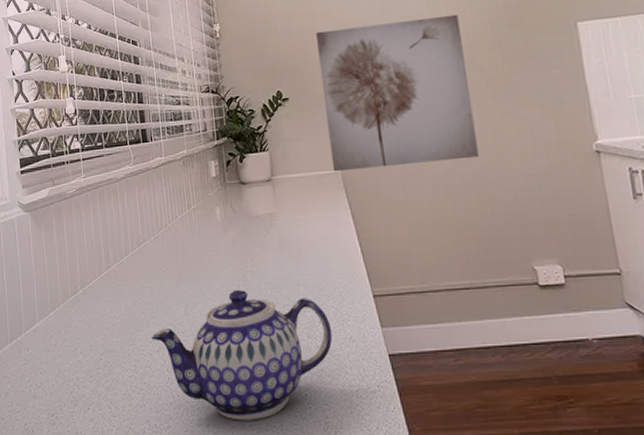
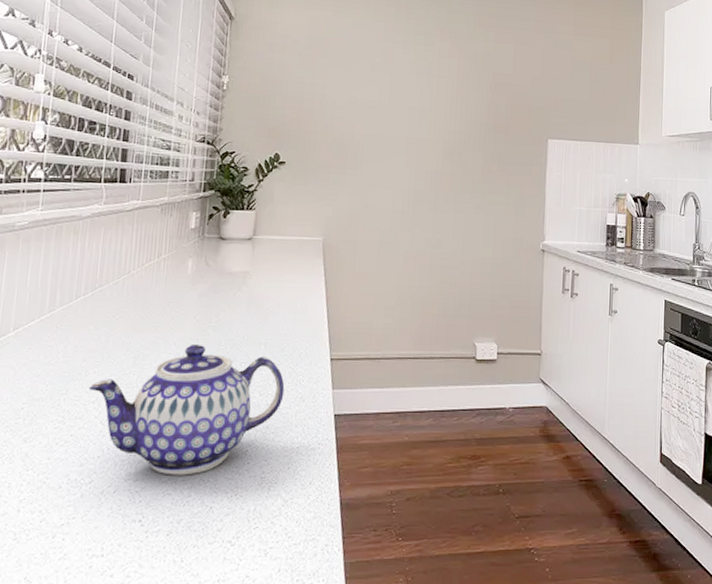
wall art: present [316,14,479,172] -> none [315,103,455,243]

